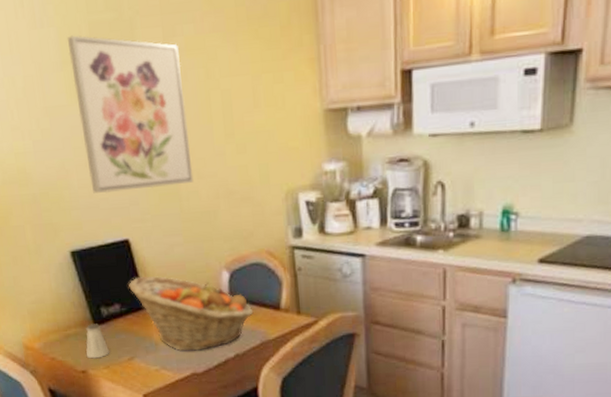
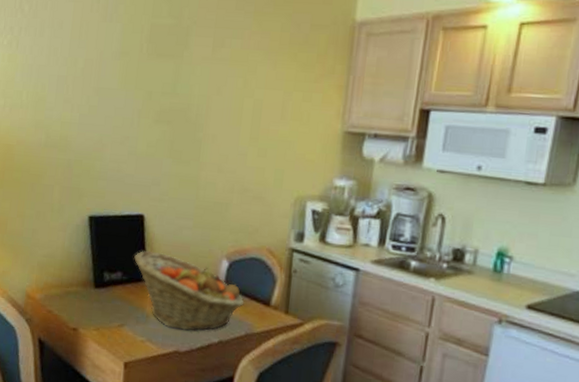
wall art: present [67,35,194,194] -> none [121,32,224,175]
saltshaker: present [86,323,109,359] -> none [80,285,103,319]

